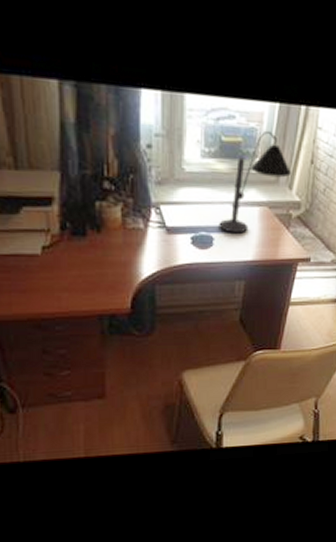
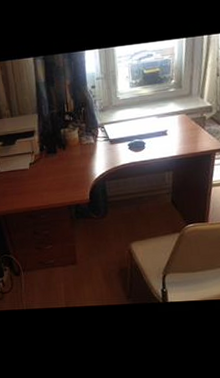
desk lamp: present [219,130,291,234] -> none [148,59,201,138]

